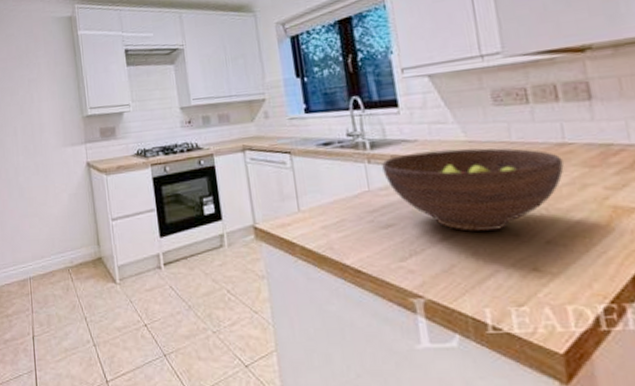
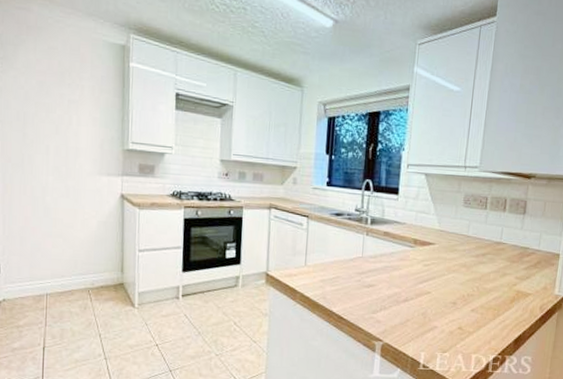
fruit bowl: present [382,148,564,231] -> none [376,232,496,298]

